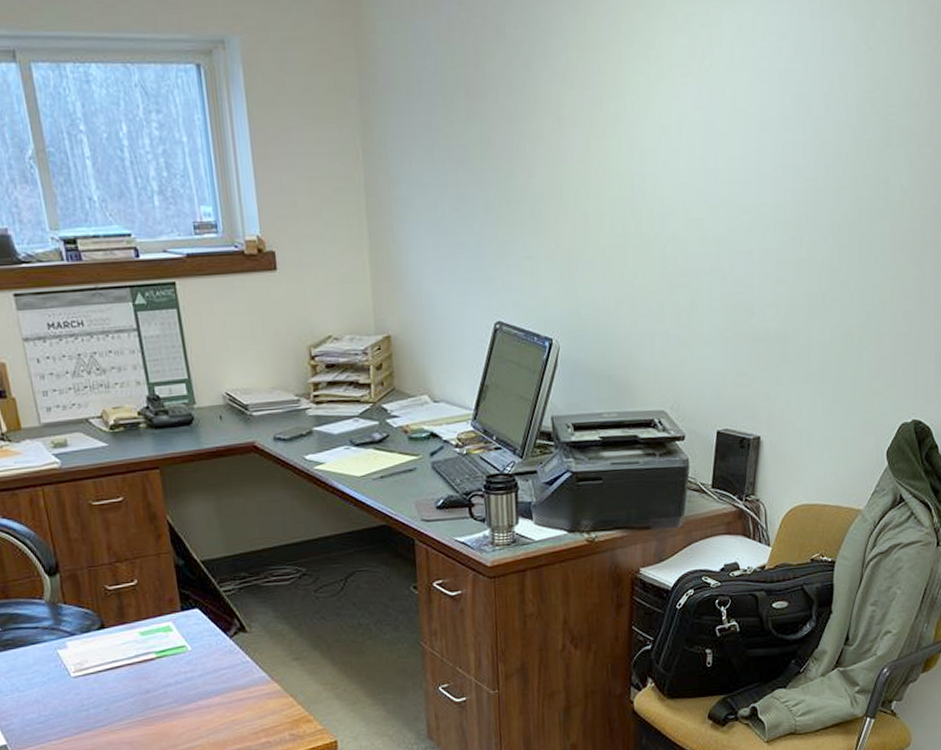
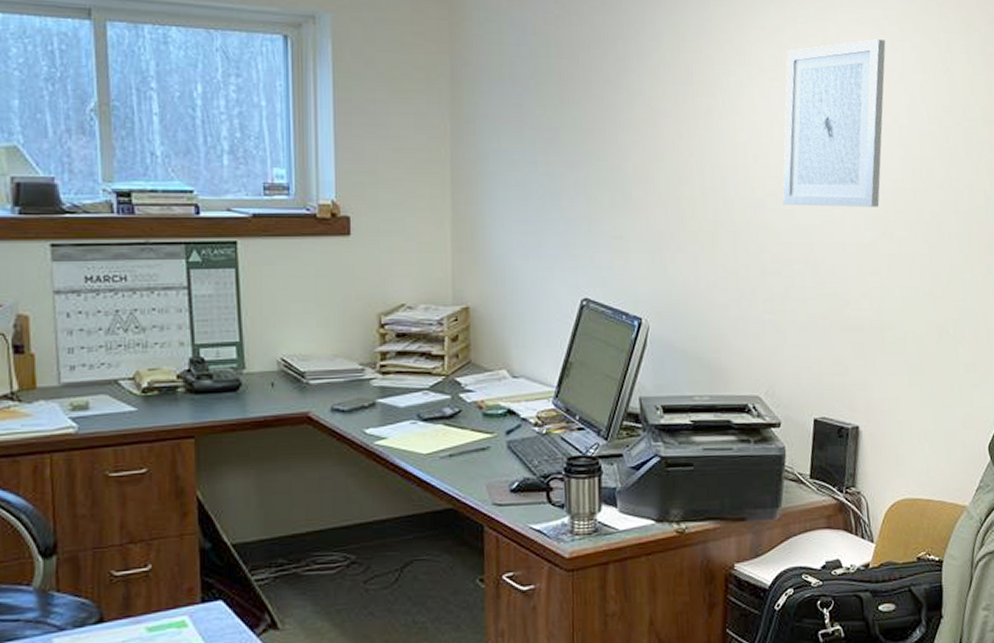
wall art: none [691,19,805,214] -> present [782,39,886,207]

